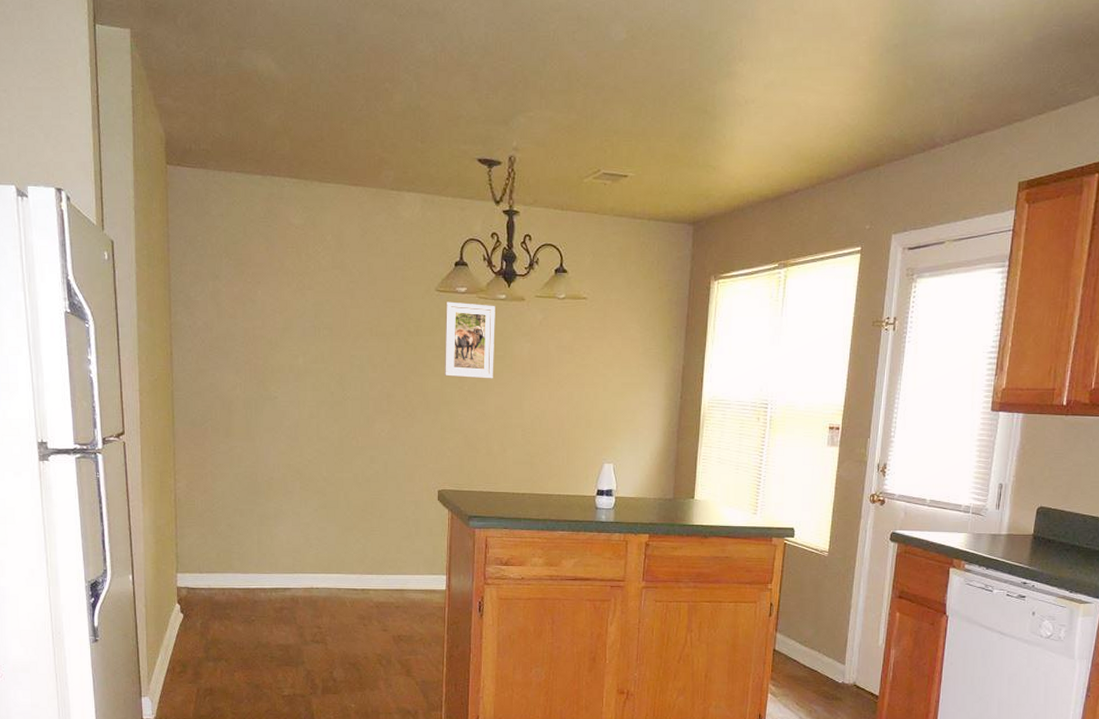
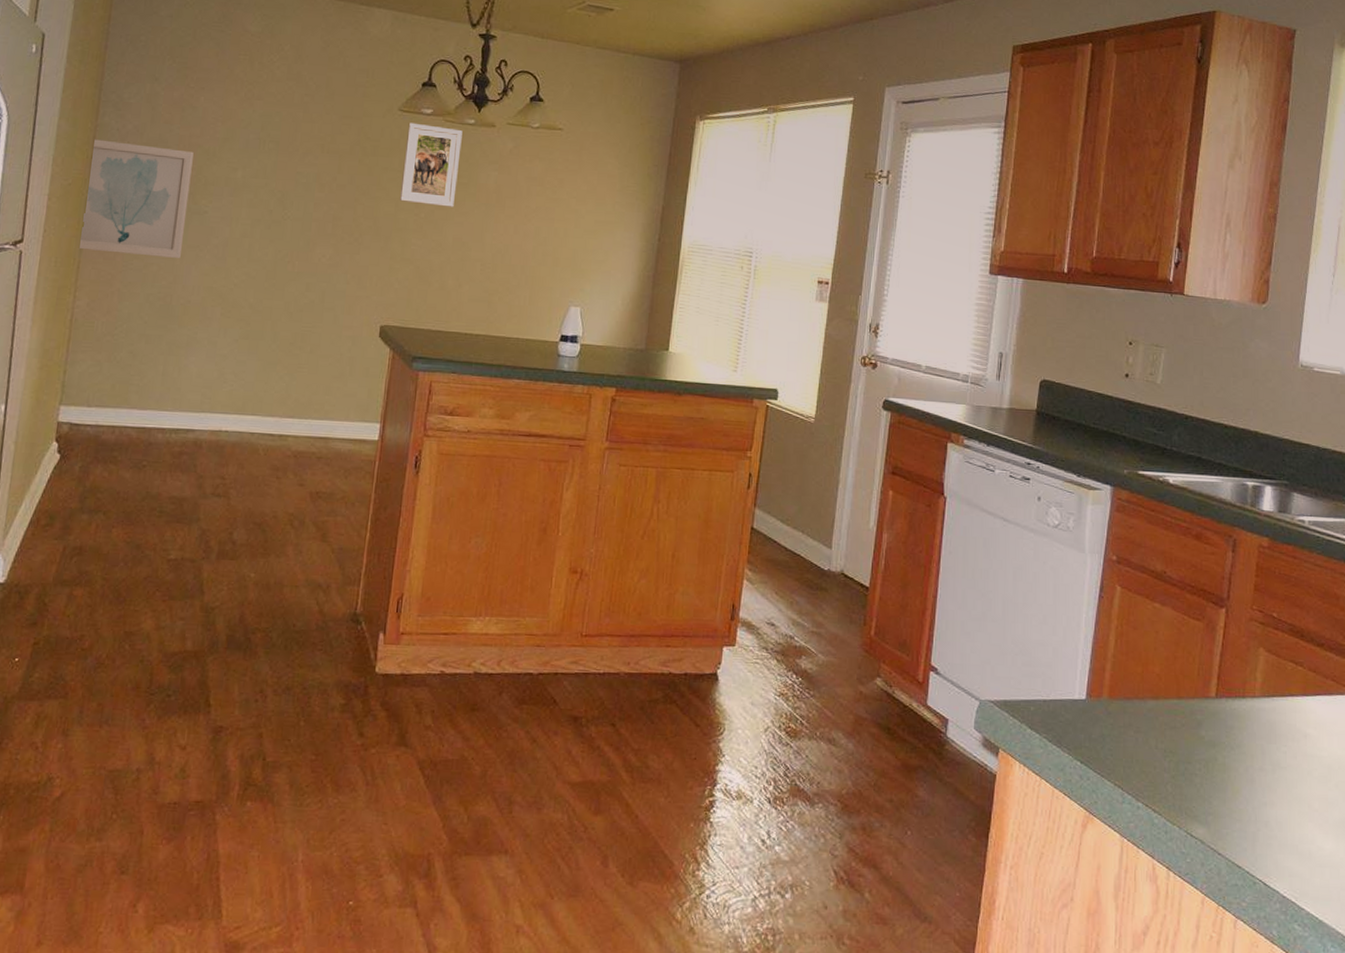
wall art: none [171,337,260,441] -> present [78,139,194,259]

